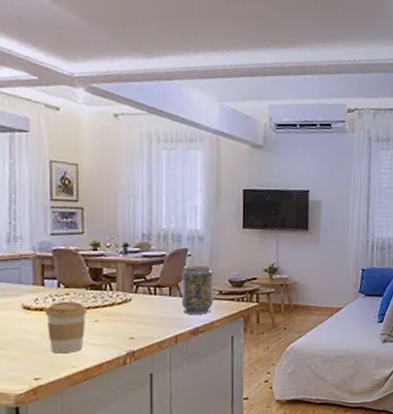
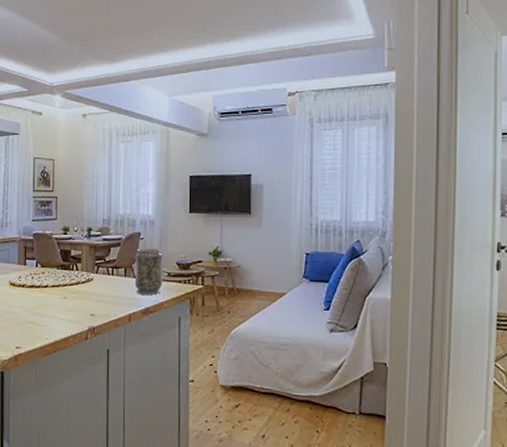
coffee cup: present [44,301,88,354] -> none [25,279,59,326]

